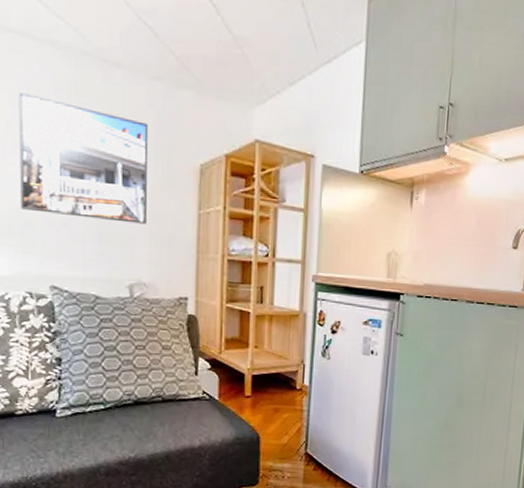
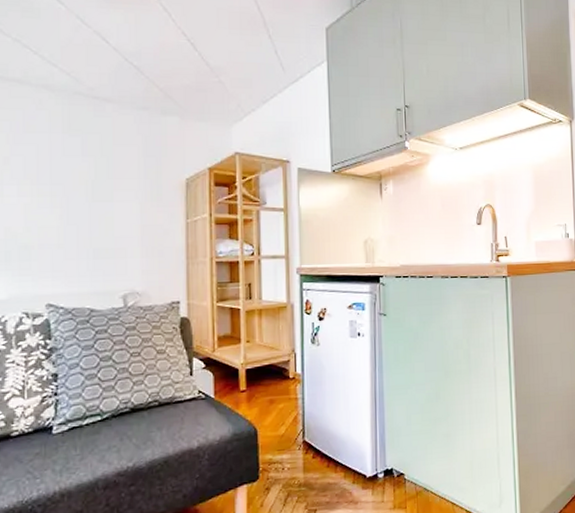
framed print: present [19,92,149,224] -> none [16,132,138,238]

